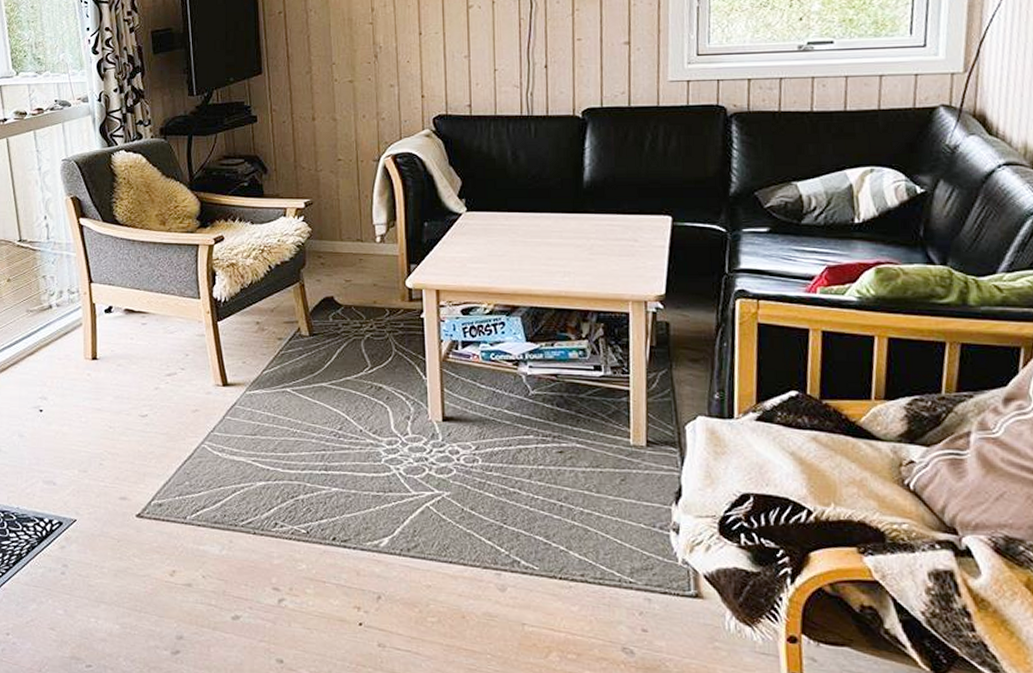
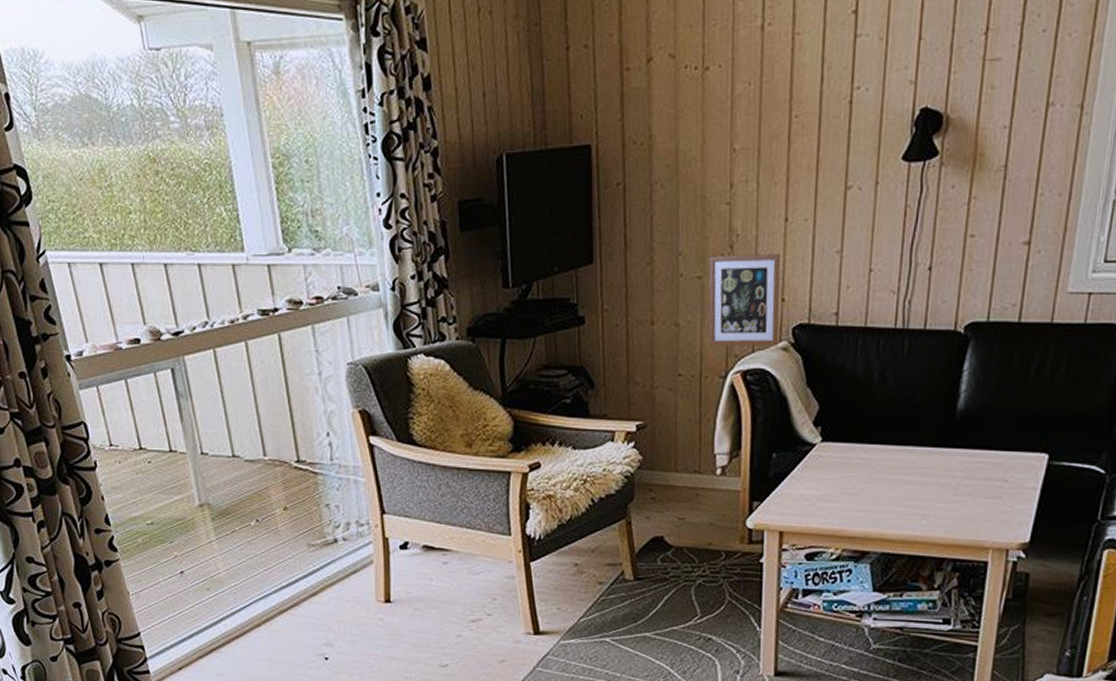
picture frame: none [358,60,422,136] -> present [708,253,781,347]

